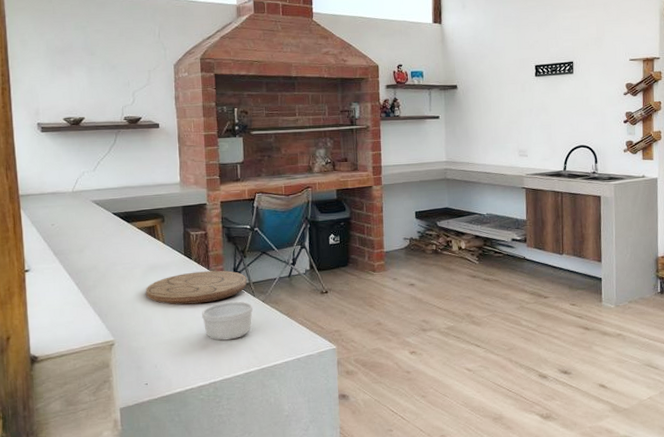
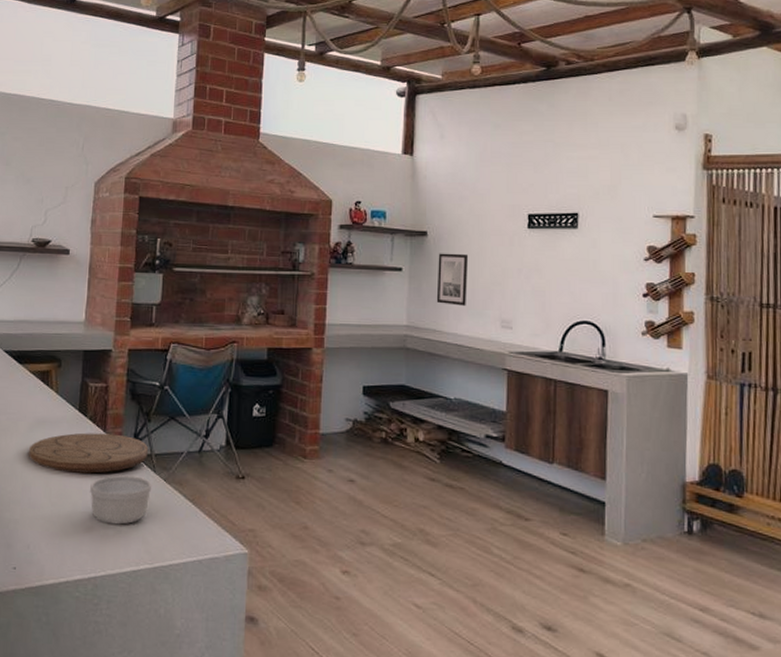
wall art: none [467,100,492,142] -> present [436,253,469,306]

